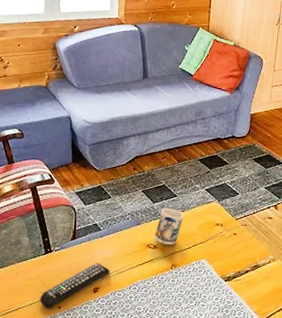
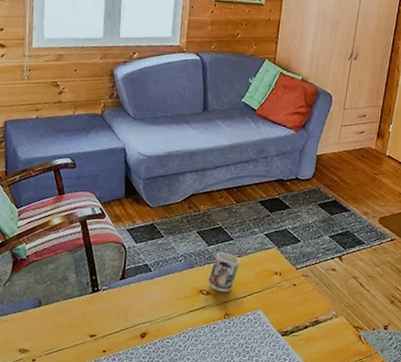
remote control: present [40,263,110,308] -> none [84,306,159,351]

